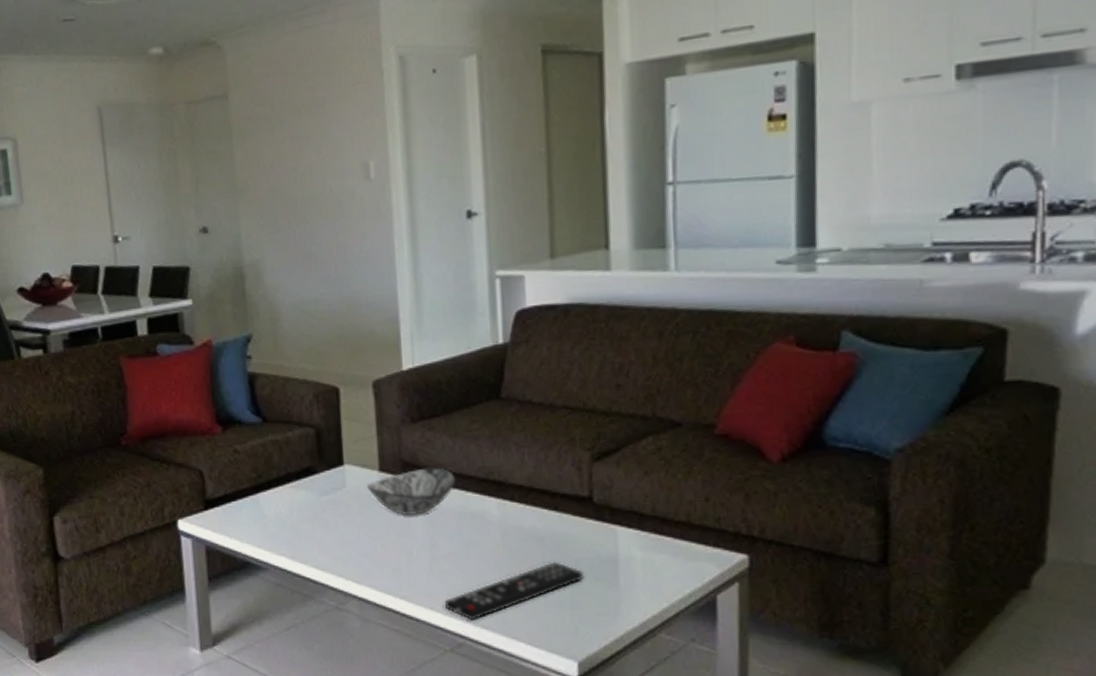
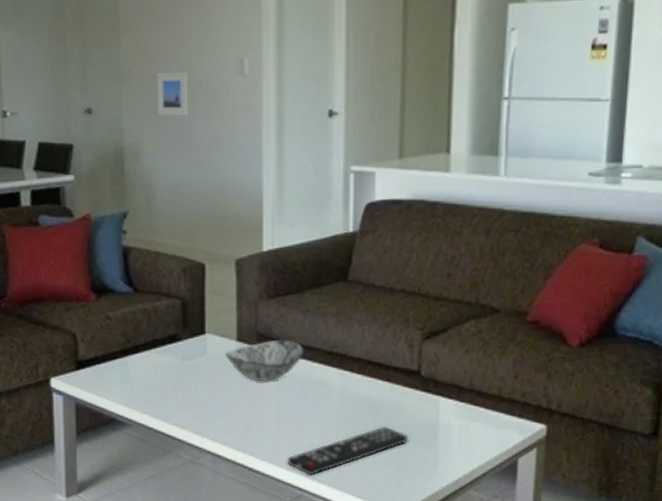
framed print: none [276,180,312,230] -> present [157,71,189,116]

